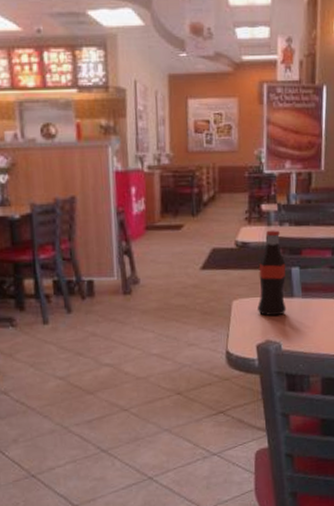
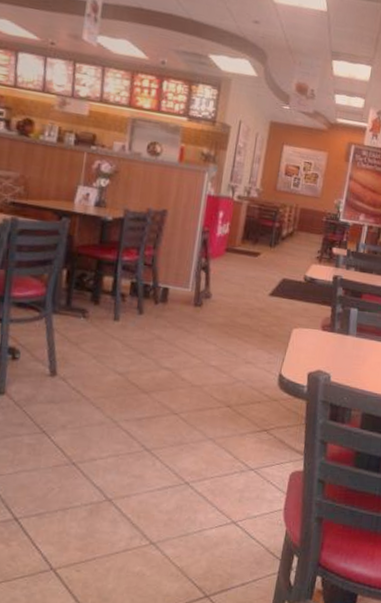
bottle: present [258,230,287,317] -> none [314,271,347,350]

